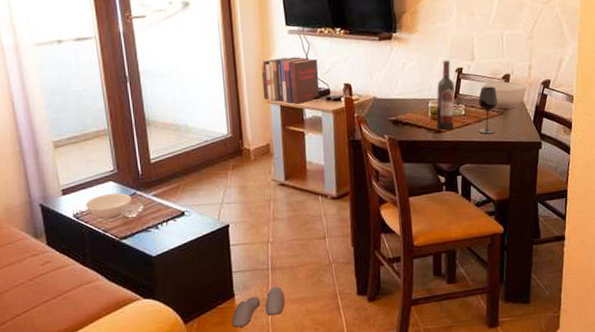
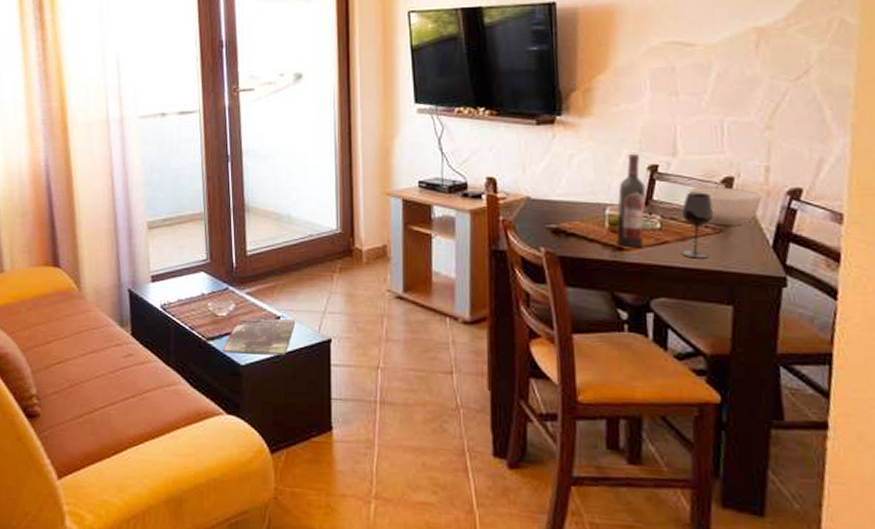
bowl: present [86,193,132,219] -> none [174,285,224,315]
magazine: none [135,213,198,248] -> present [222,318,296,356]
slippers: present [231,286,285,328] -> none [326,426,395,471]
books: present [261,57,320,104] -> none [382,141,454,199]

